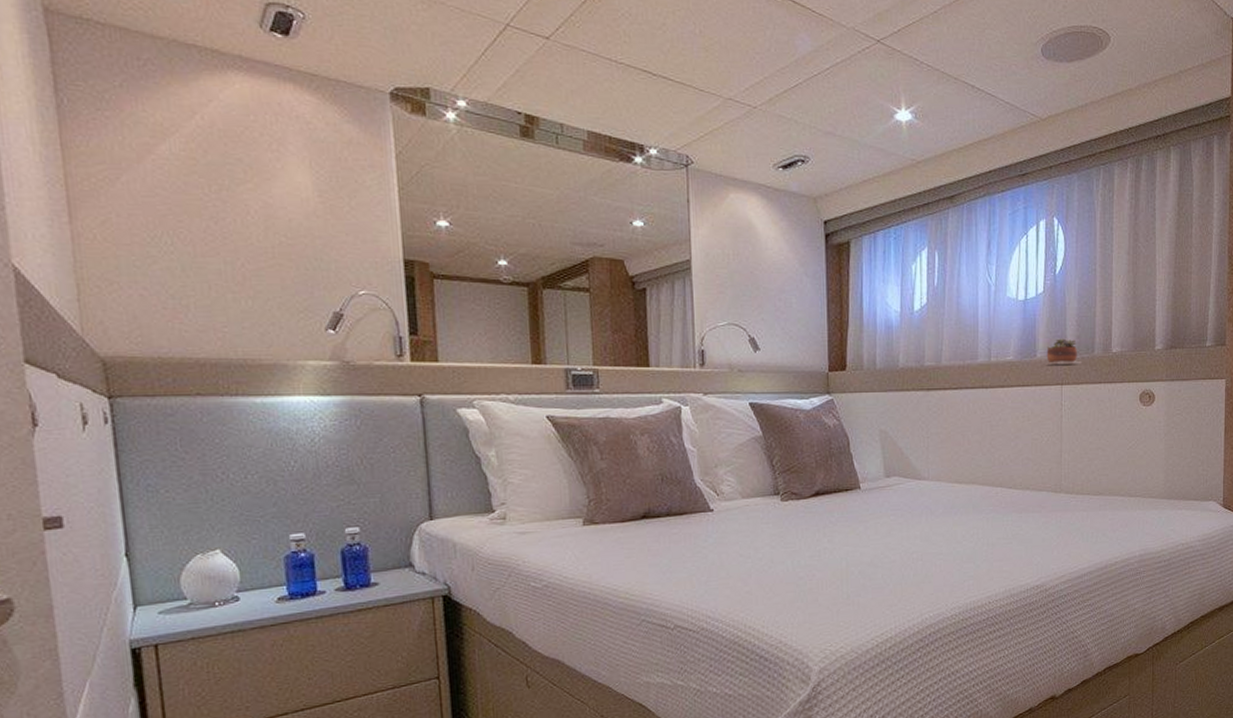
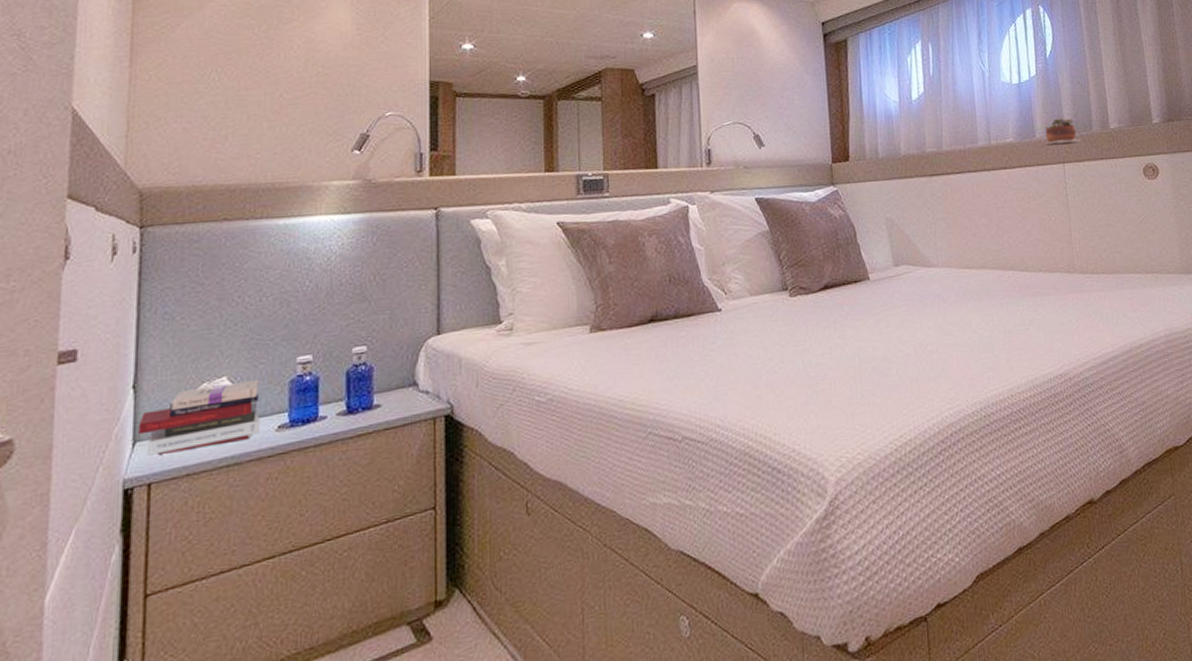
books: none [137,553,260,619] -> present [138,379,261,456]

